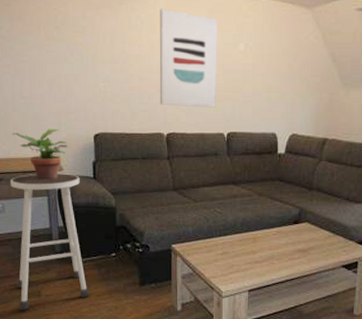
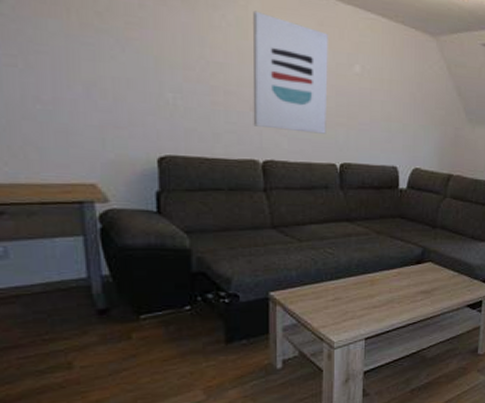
stool: present [9,174,90,310] -> none [17,206,151,390]
potted plant: present [11,128,68,180] -> none [19,146,117,215]

